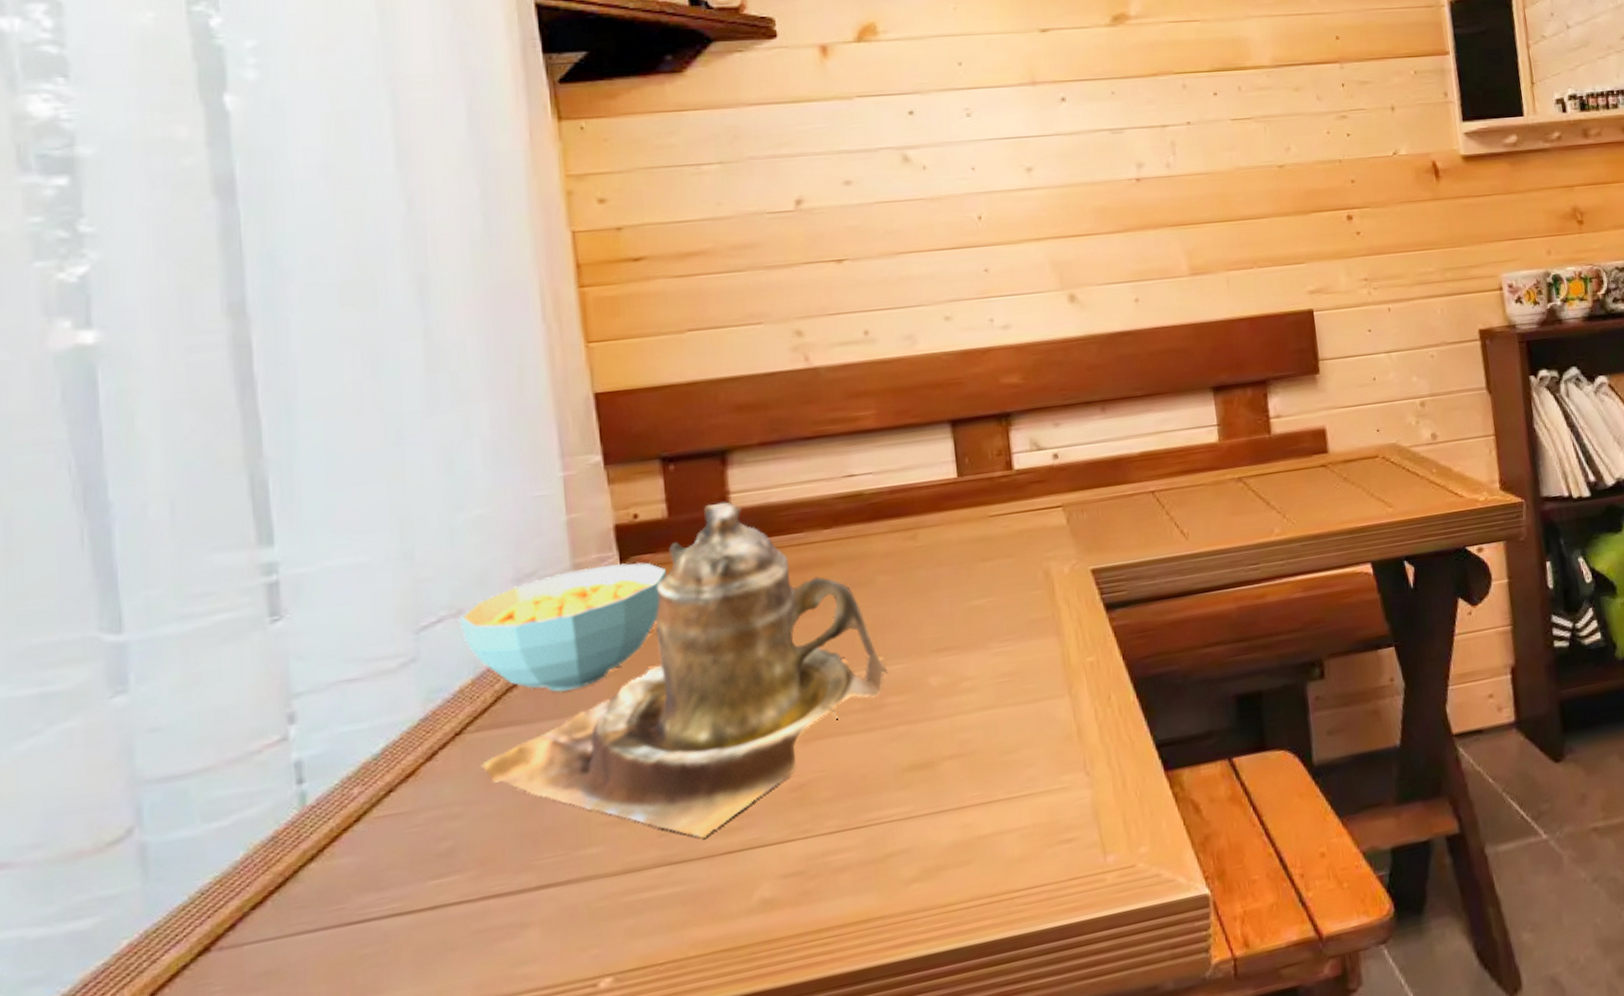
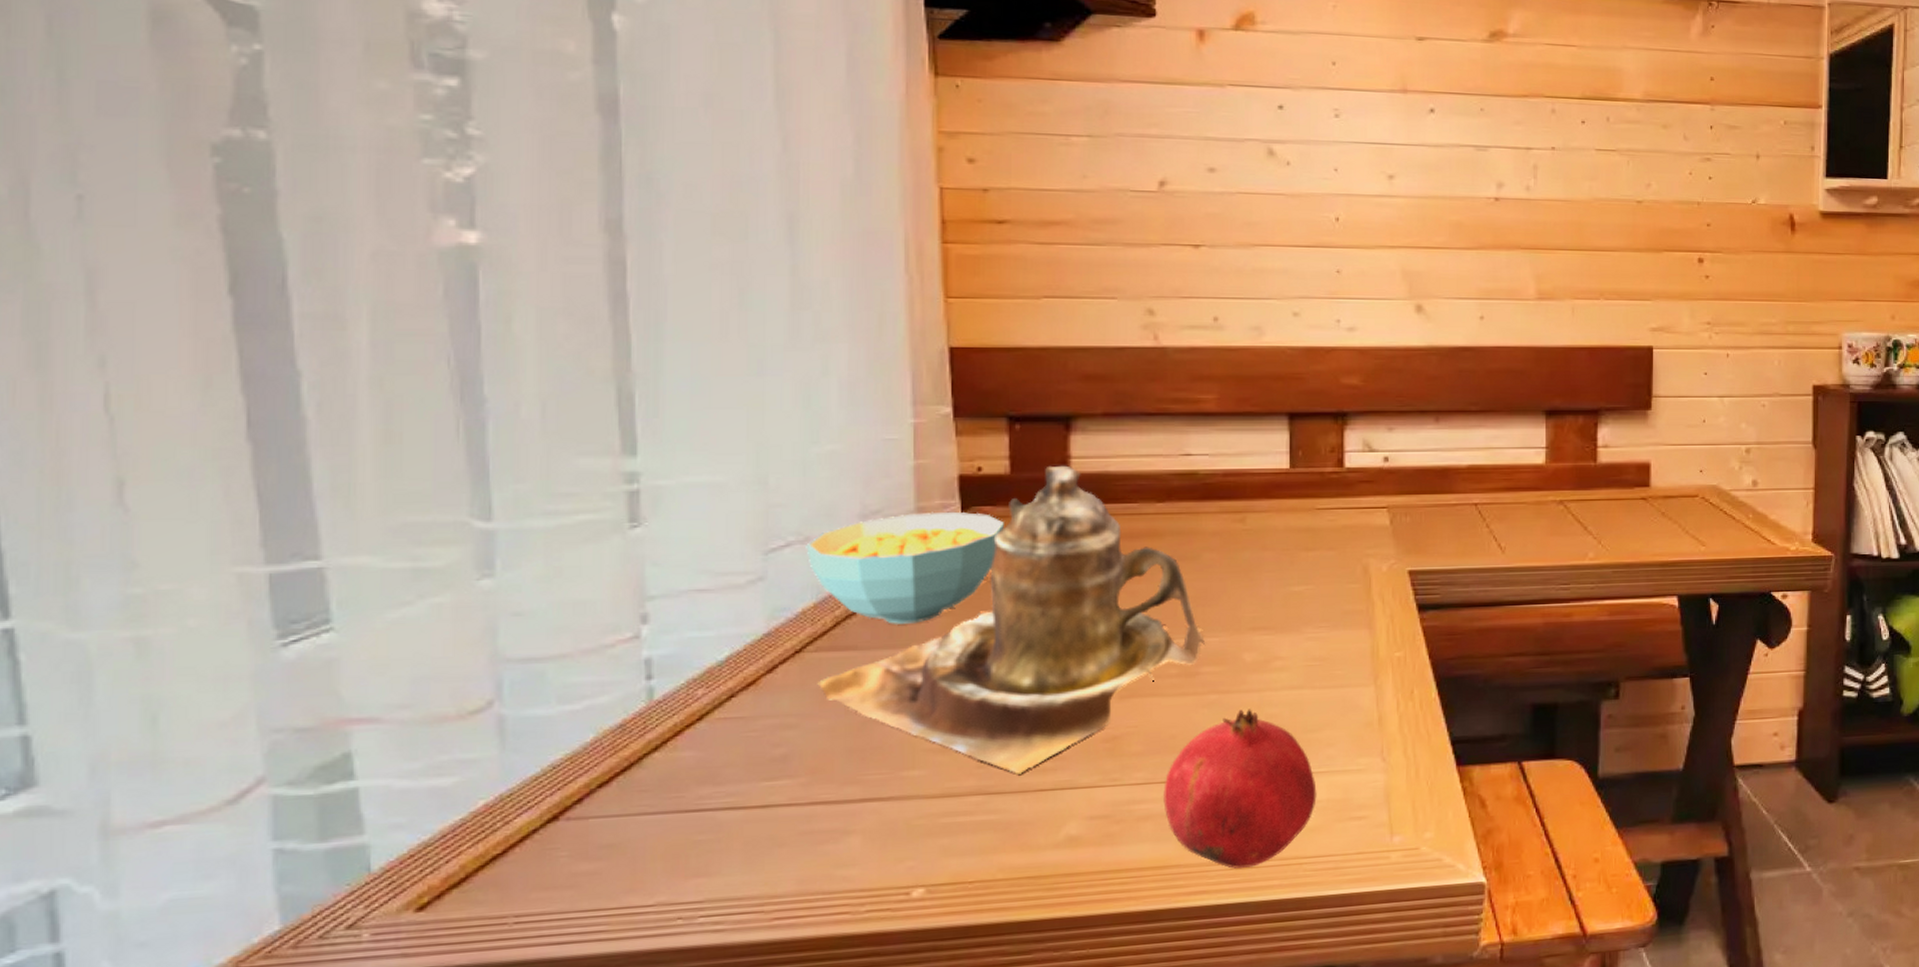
fruit: none [859,736,1022,913] -> present [1163,709,1317,869]

